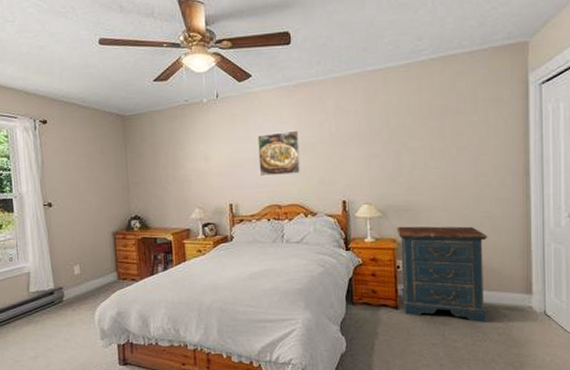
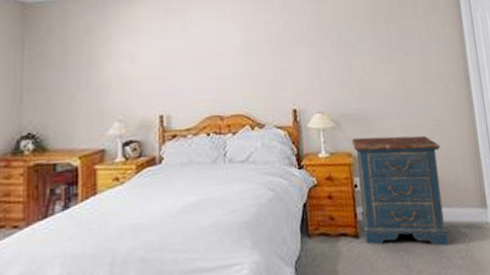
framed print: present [258,130,300,177] -> none [196,29,245,82]

